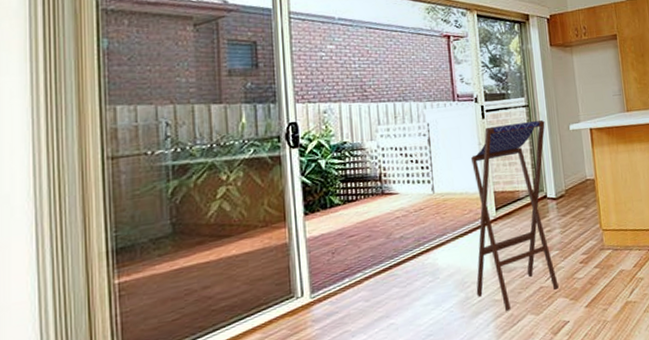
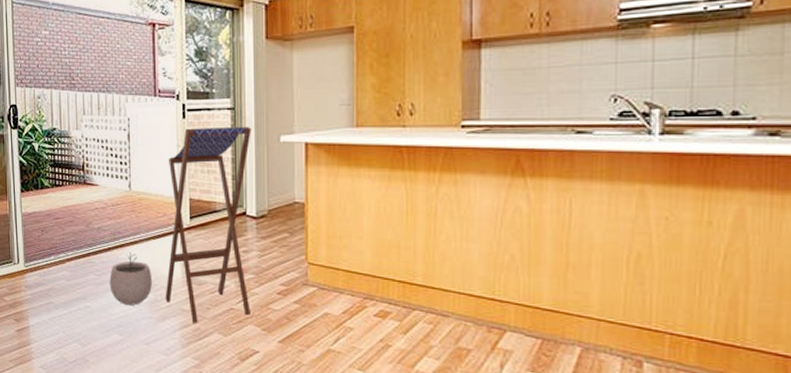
plant pot: none [415,255,462,312] -> present [109,252,152,305]

